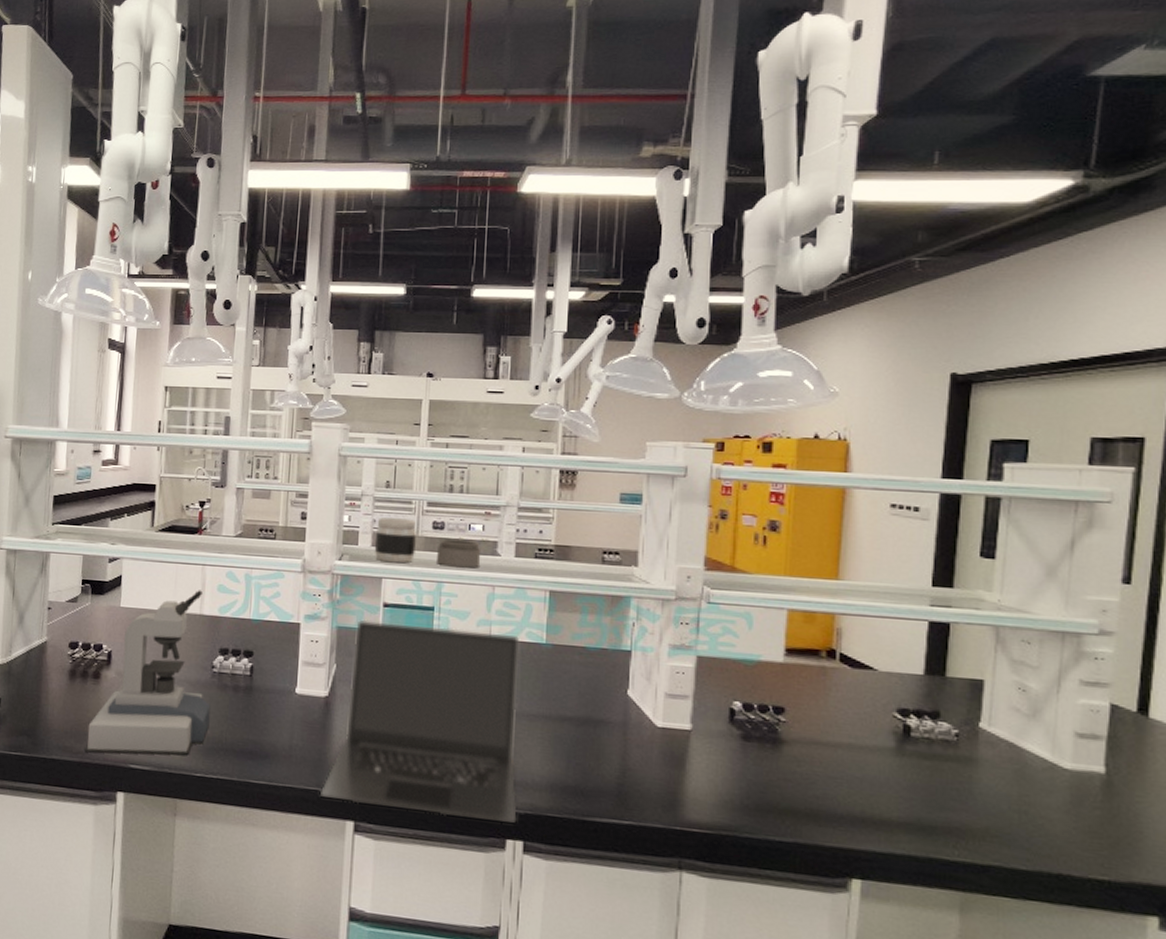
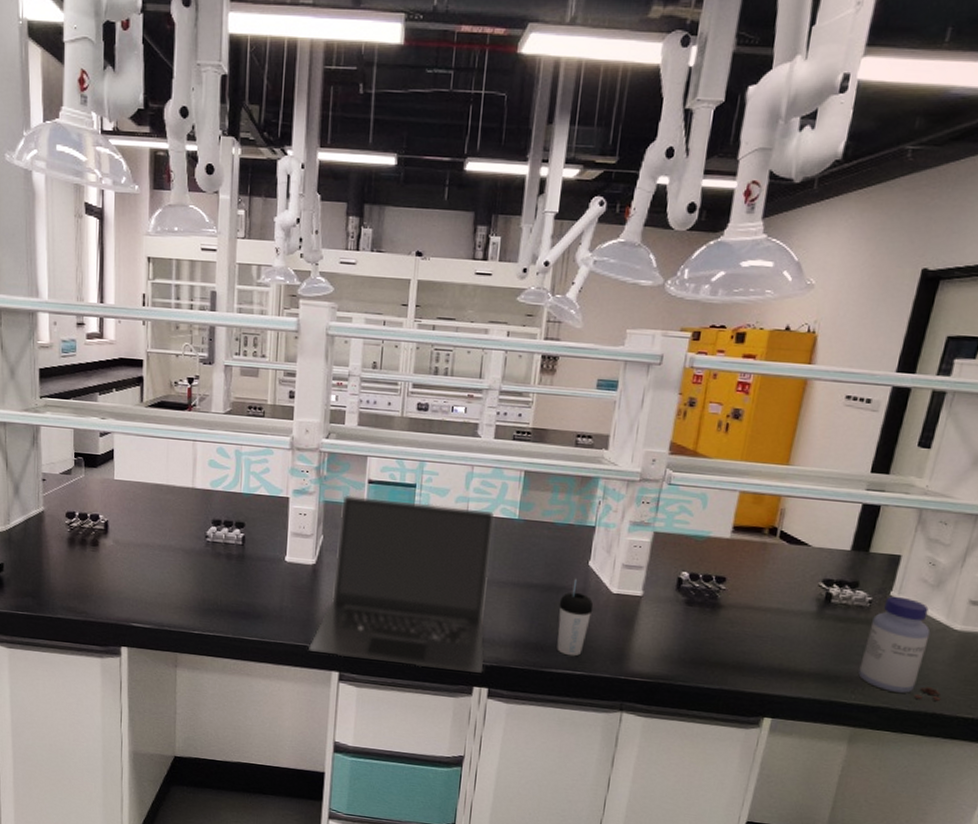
microscope: present [83,590,211,756] -> none [87,464,206,615]
jar: present [374,517,416,564] -> none [360,397,401,443]
jar: present [437,539,482,568] -> none [420,420,463,449]
beverage cup: none [598,710,637,803] -> present [557,578,594,657]
medicine bottle: none [958,727,1065,858] -> present [858,596,941,701]

